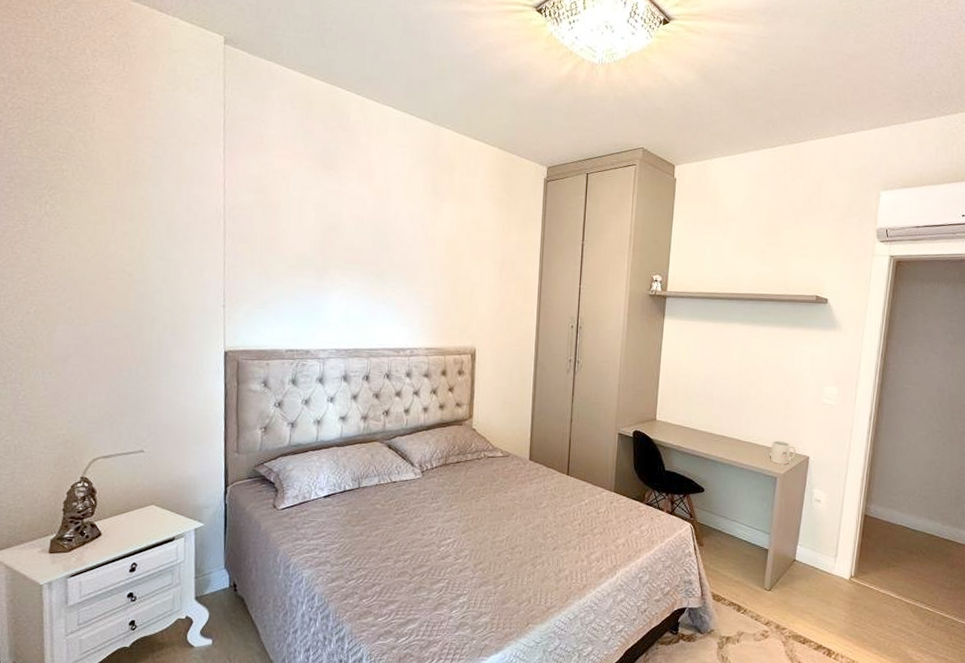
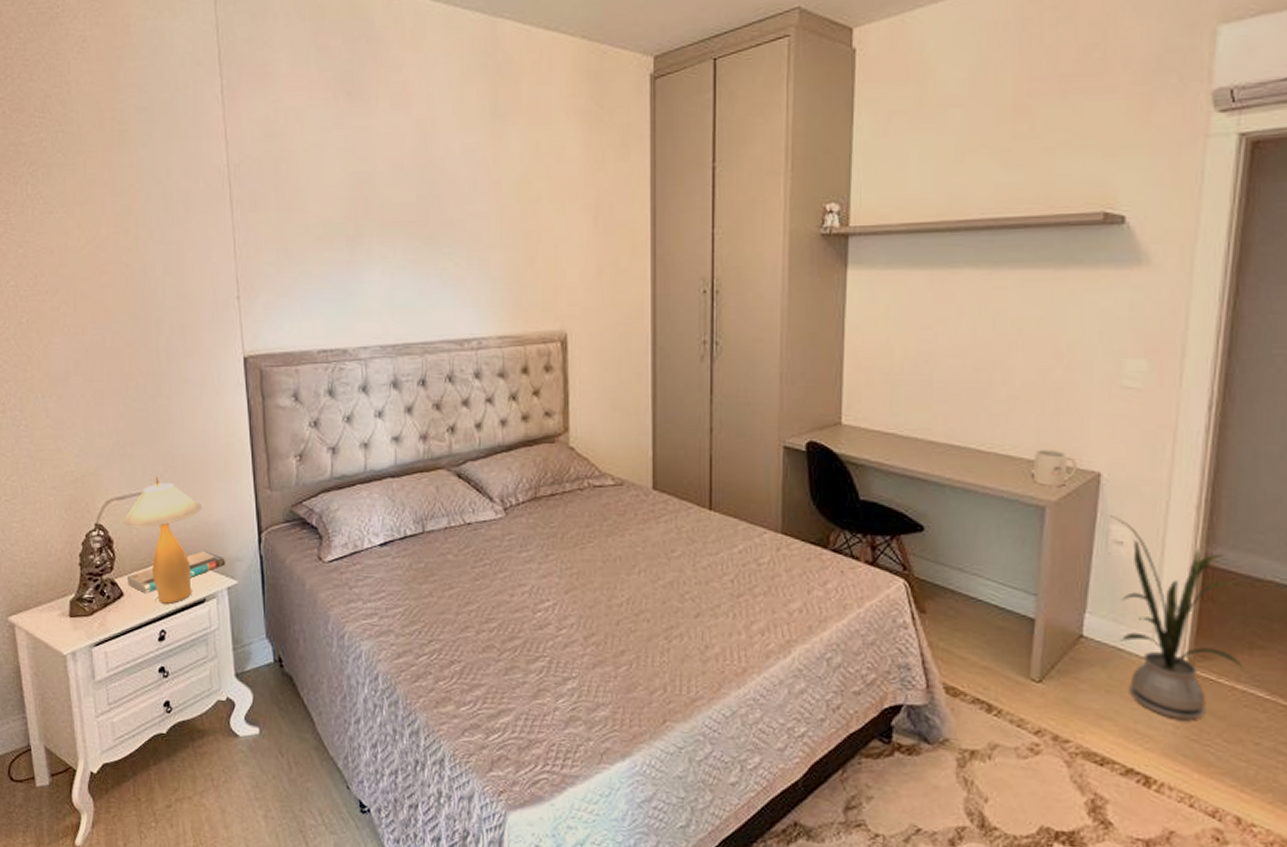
table lamp: none [104,440,178,542] -> present [121,476,202,604]
book: none [105,499,195,534] -> present [126,550,225,594]
house plant: none [814,483,884,613] -> present [1111,515,1243,721]

